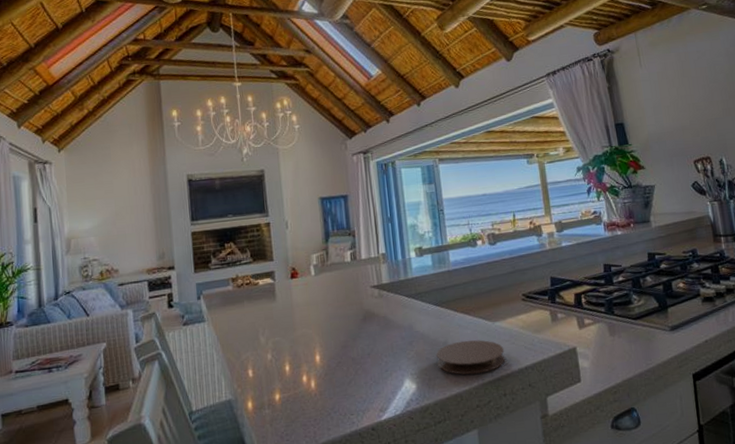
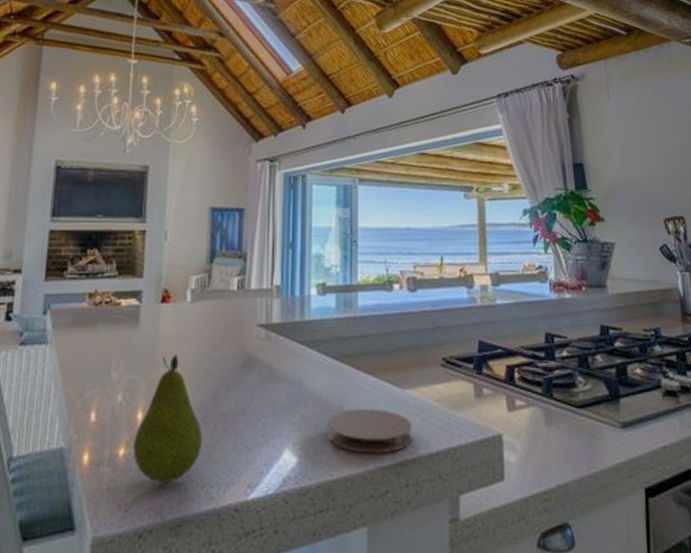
fruit: none [285,317,340,417] -> present [133,353,203,483]

